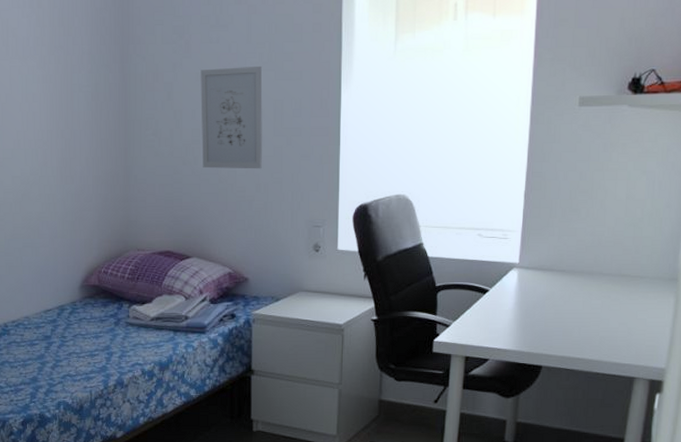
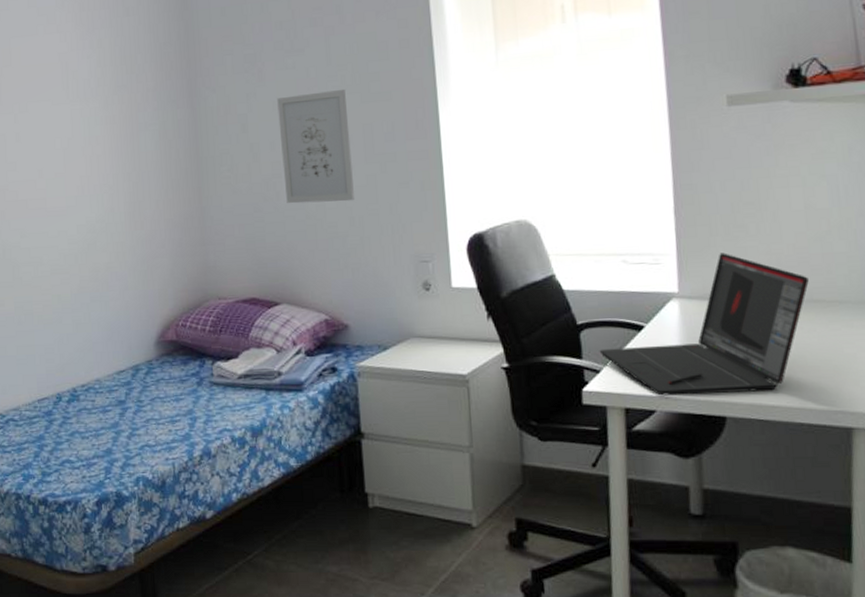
laptop: none [451,232,620,348] -> present [599,253,809,396]

